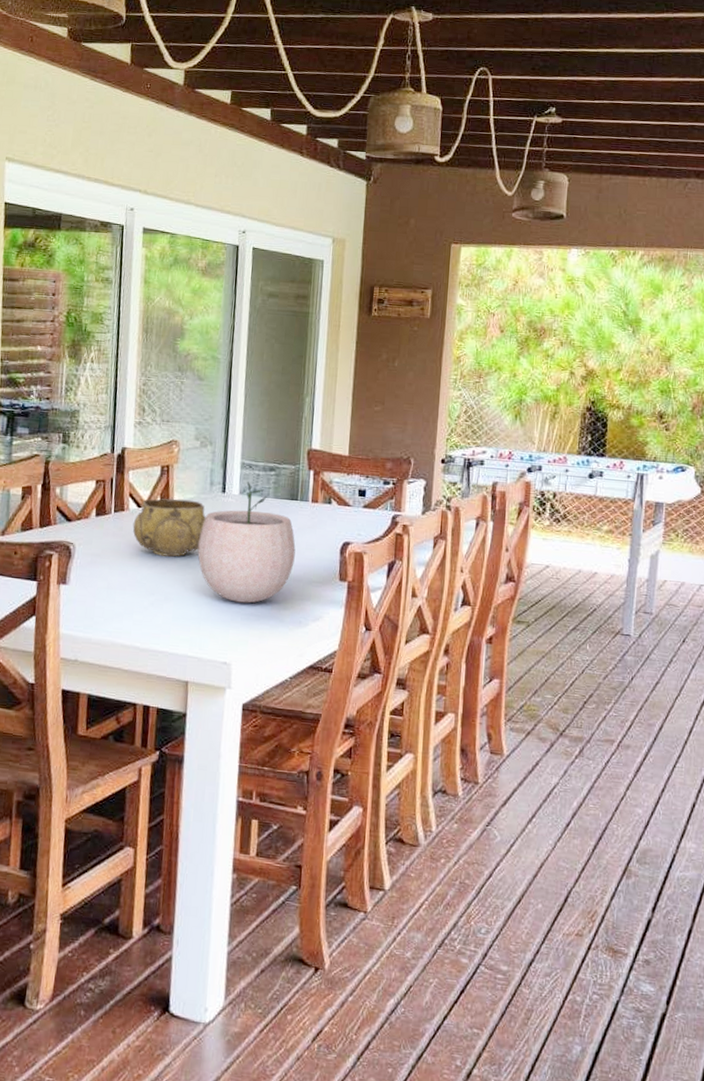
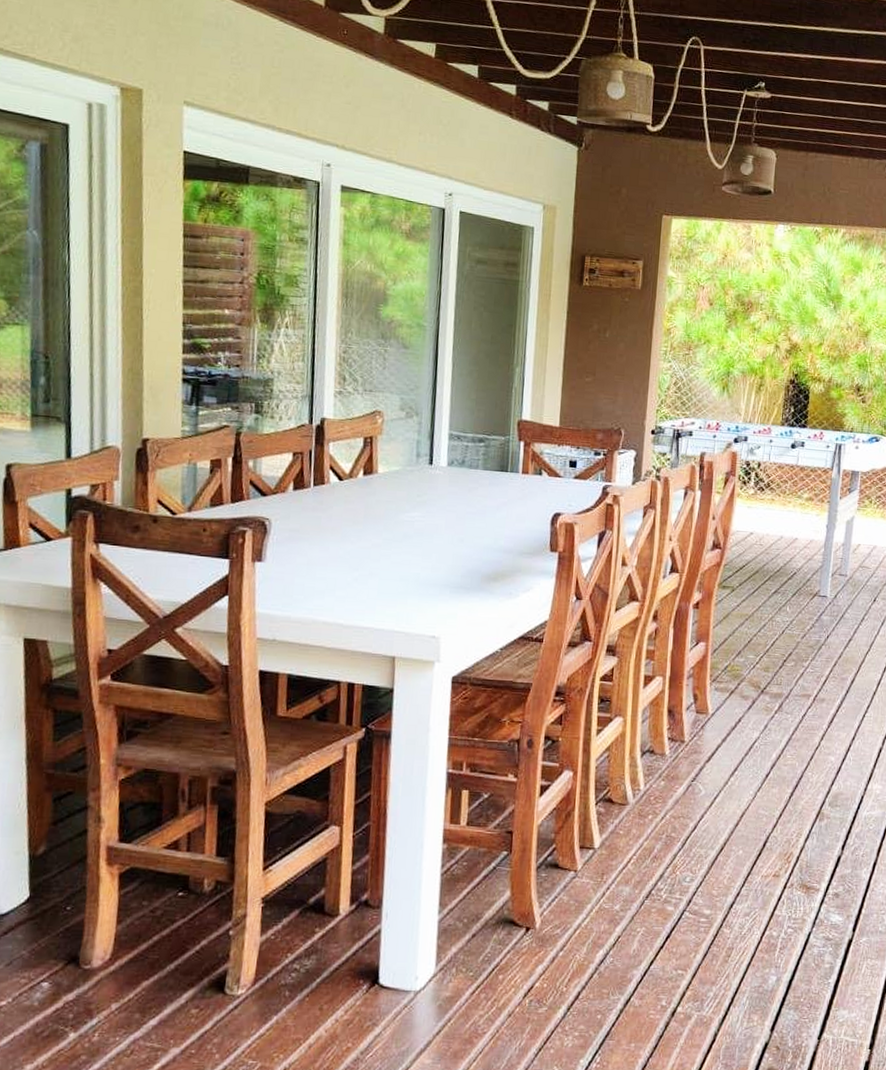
decorative bowl: present [132,498,206,557] -> none [334,471,412,531]
plant pot: present [197,482,296,604] -> none [404,453,506,576]

